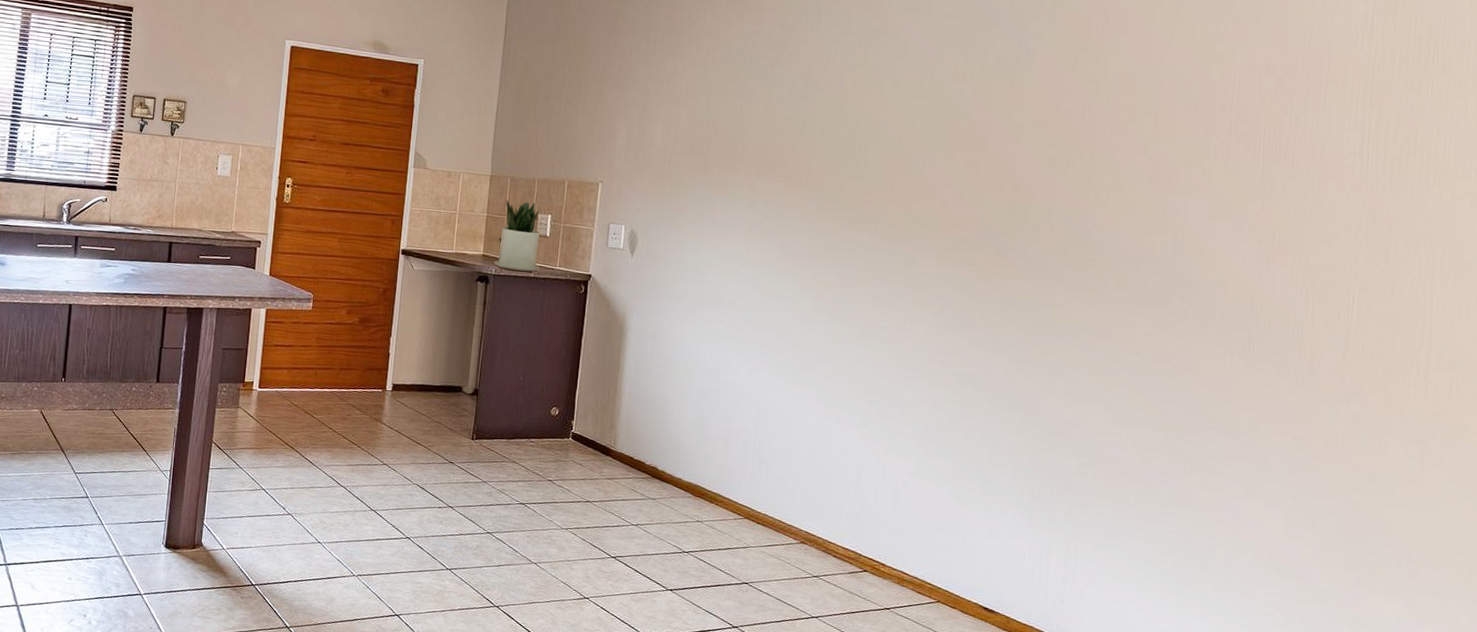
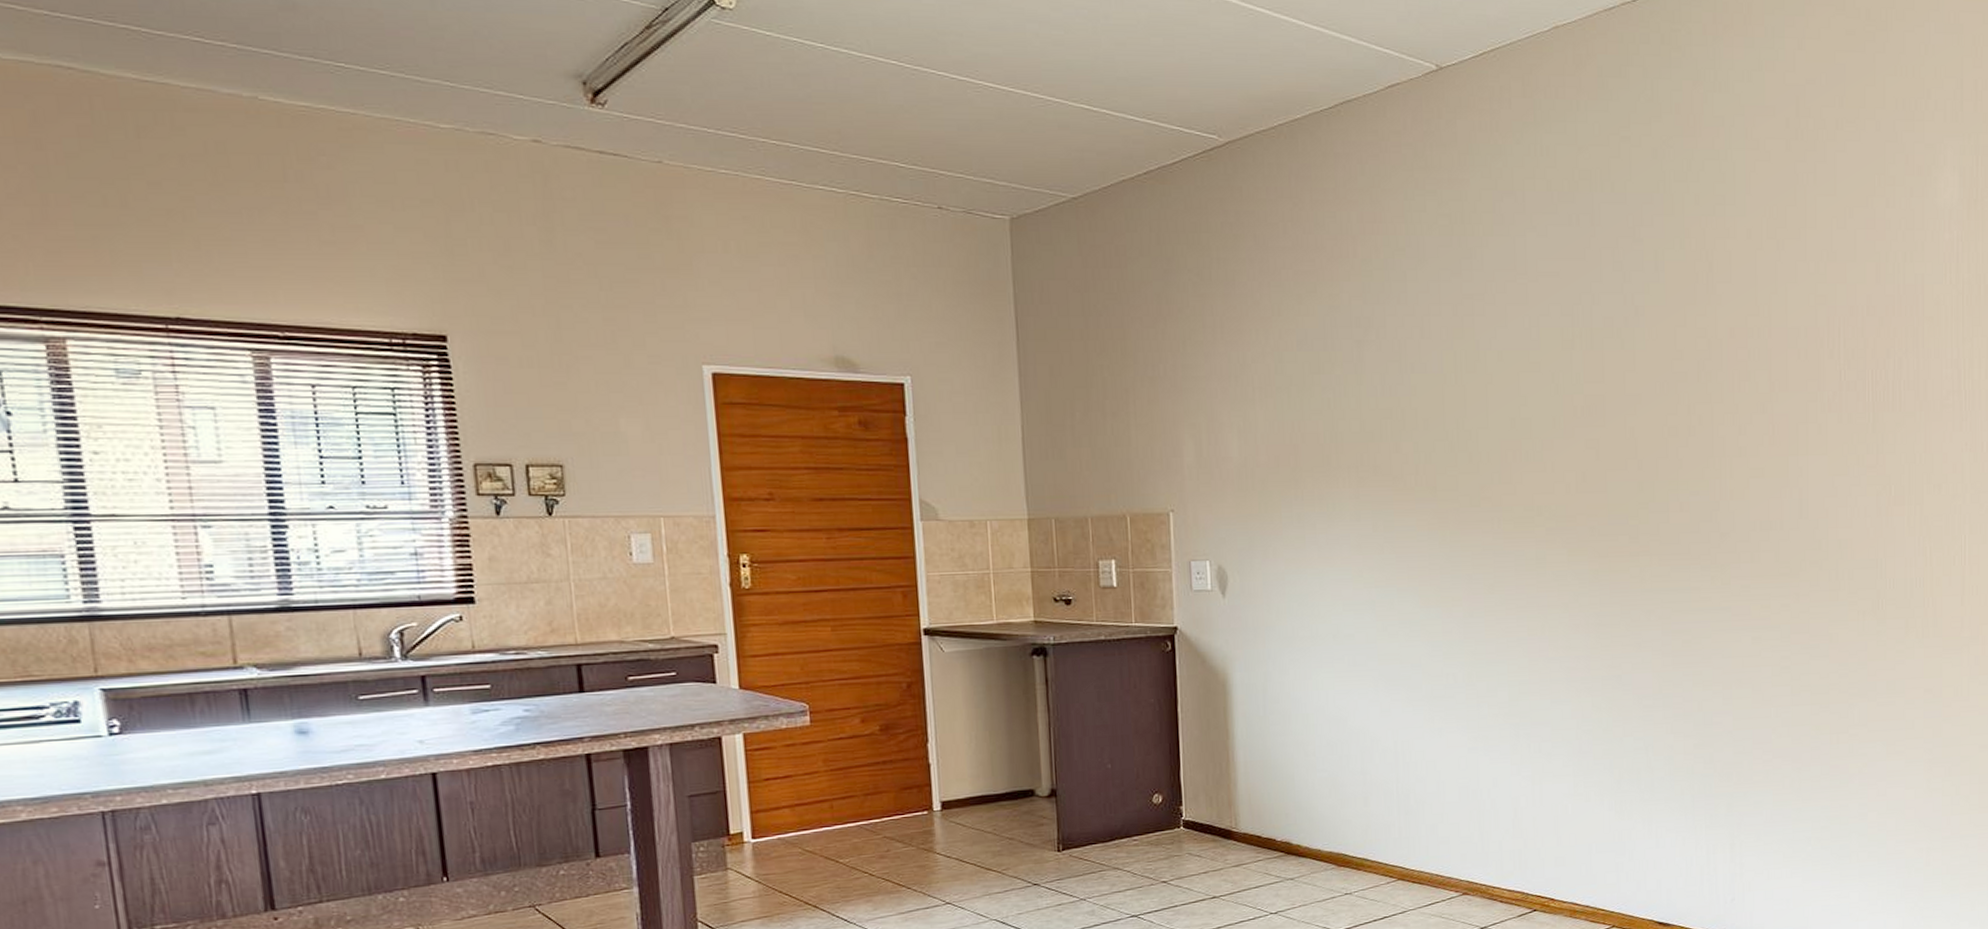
planter: present [493,199,541,273] -> none [1050,546,1111,636]

